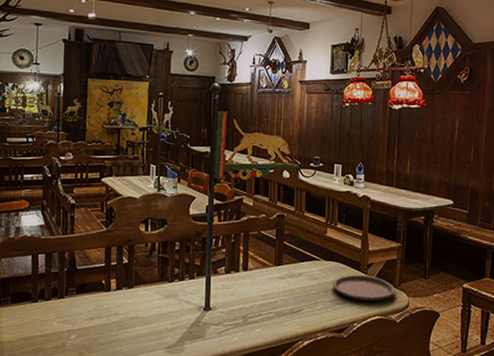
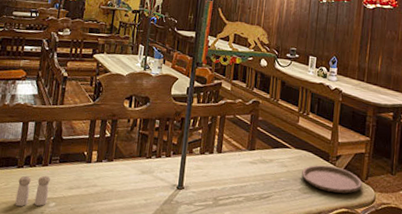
salt and pepper shaker: none [33,308,68,342] -> present [15,175,51,207]

